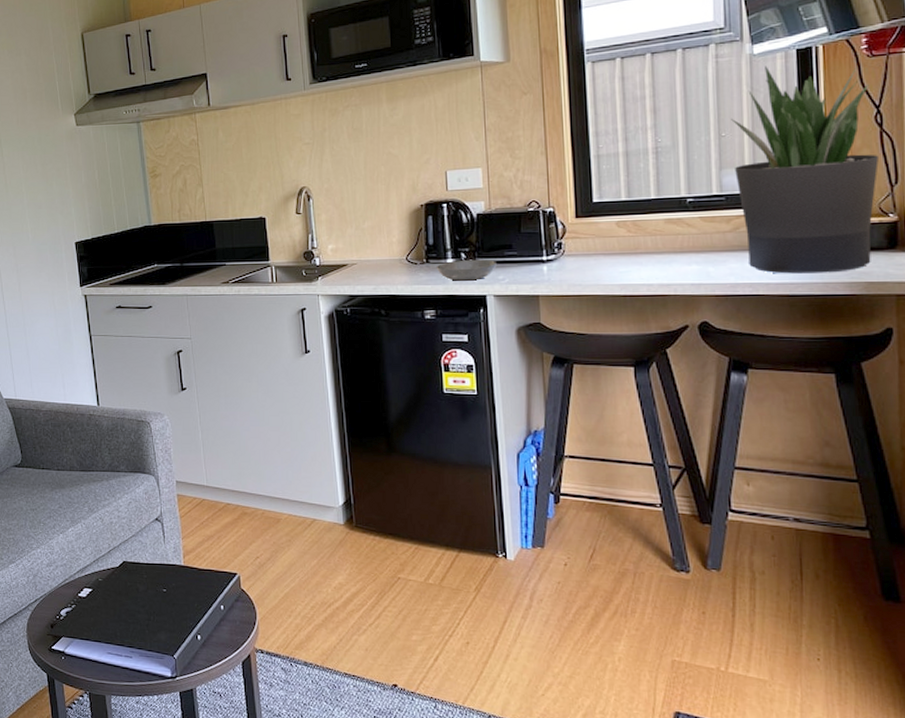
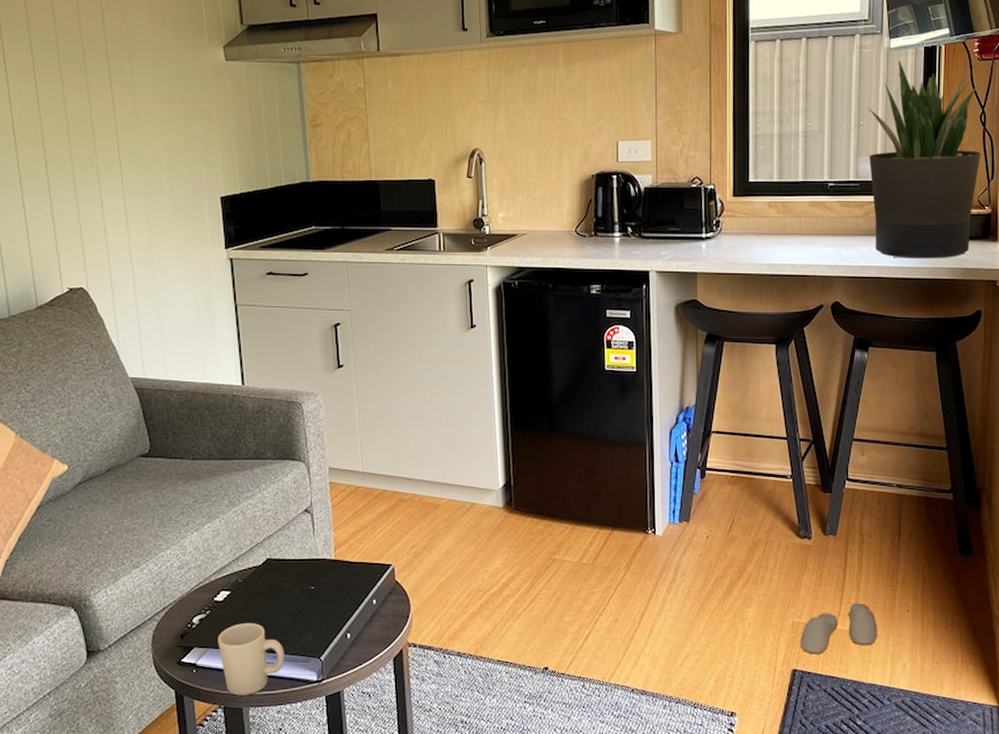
mug: none [82,618,141,685] -> present [218,623,285,696]
bowl: present [437,259,498,282] -> none [604,234,661,257]
slippers: none [683,645,781,699] -> present [800,602,878,655]

